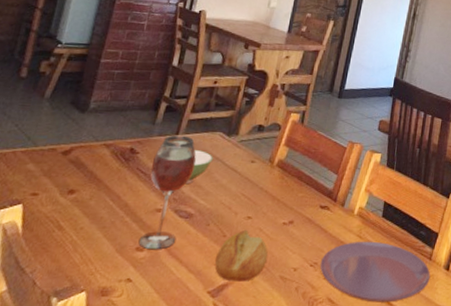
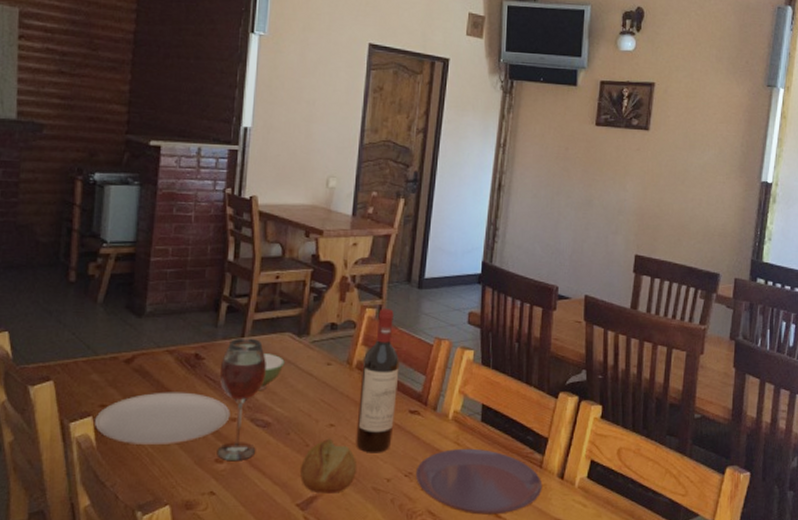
plate: none [23,182,157,234] -> present [95,392,231,446]
wine bottle: none [269,114,316,244] -> present [356,309,400,453]

